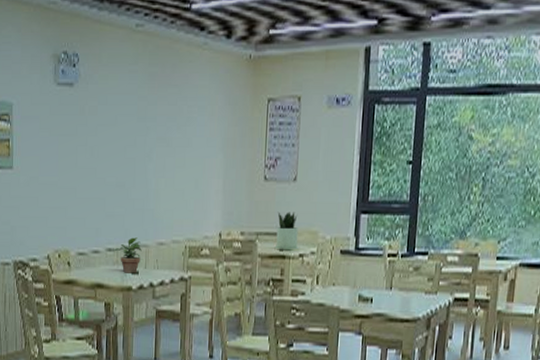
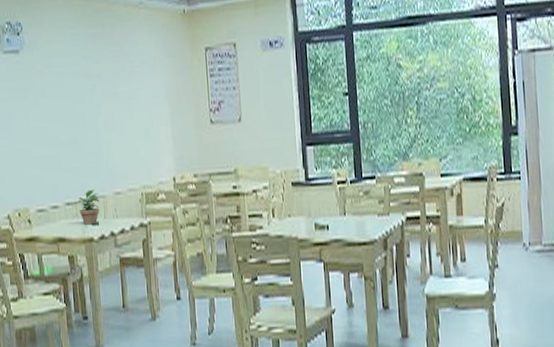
planter: present [274,211,300,251] -> none [227,150,253,188]

